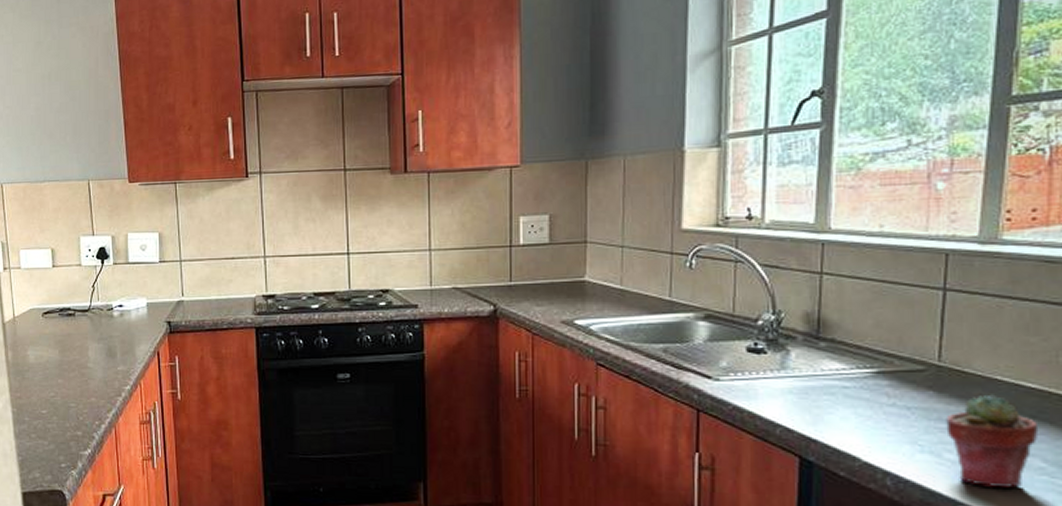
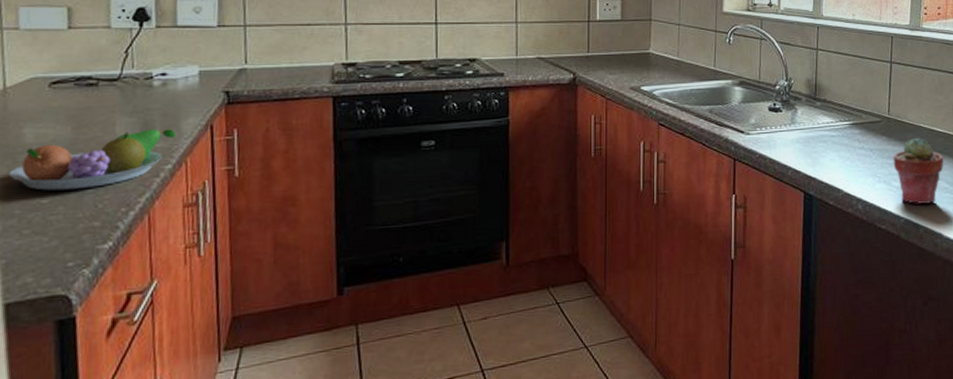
fruit bowl: none [20,354,132,403] -> present [8,129,176,191]

